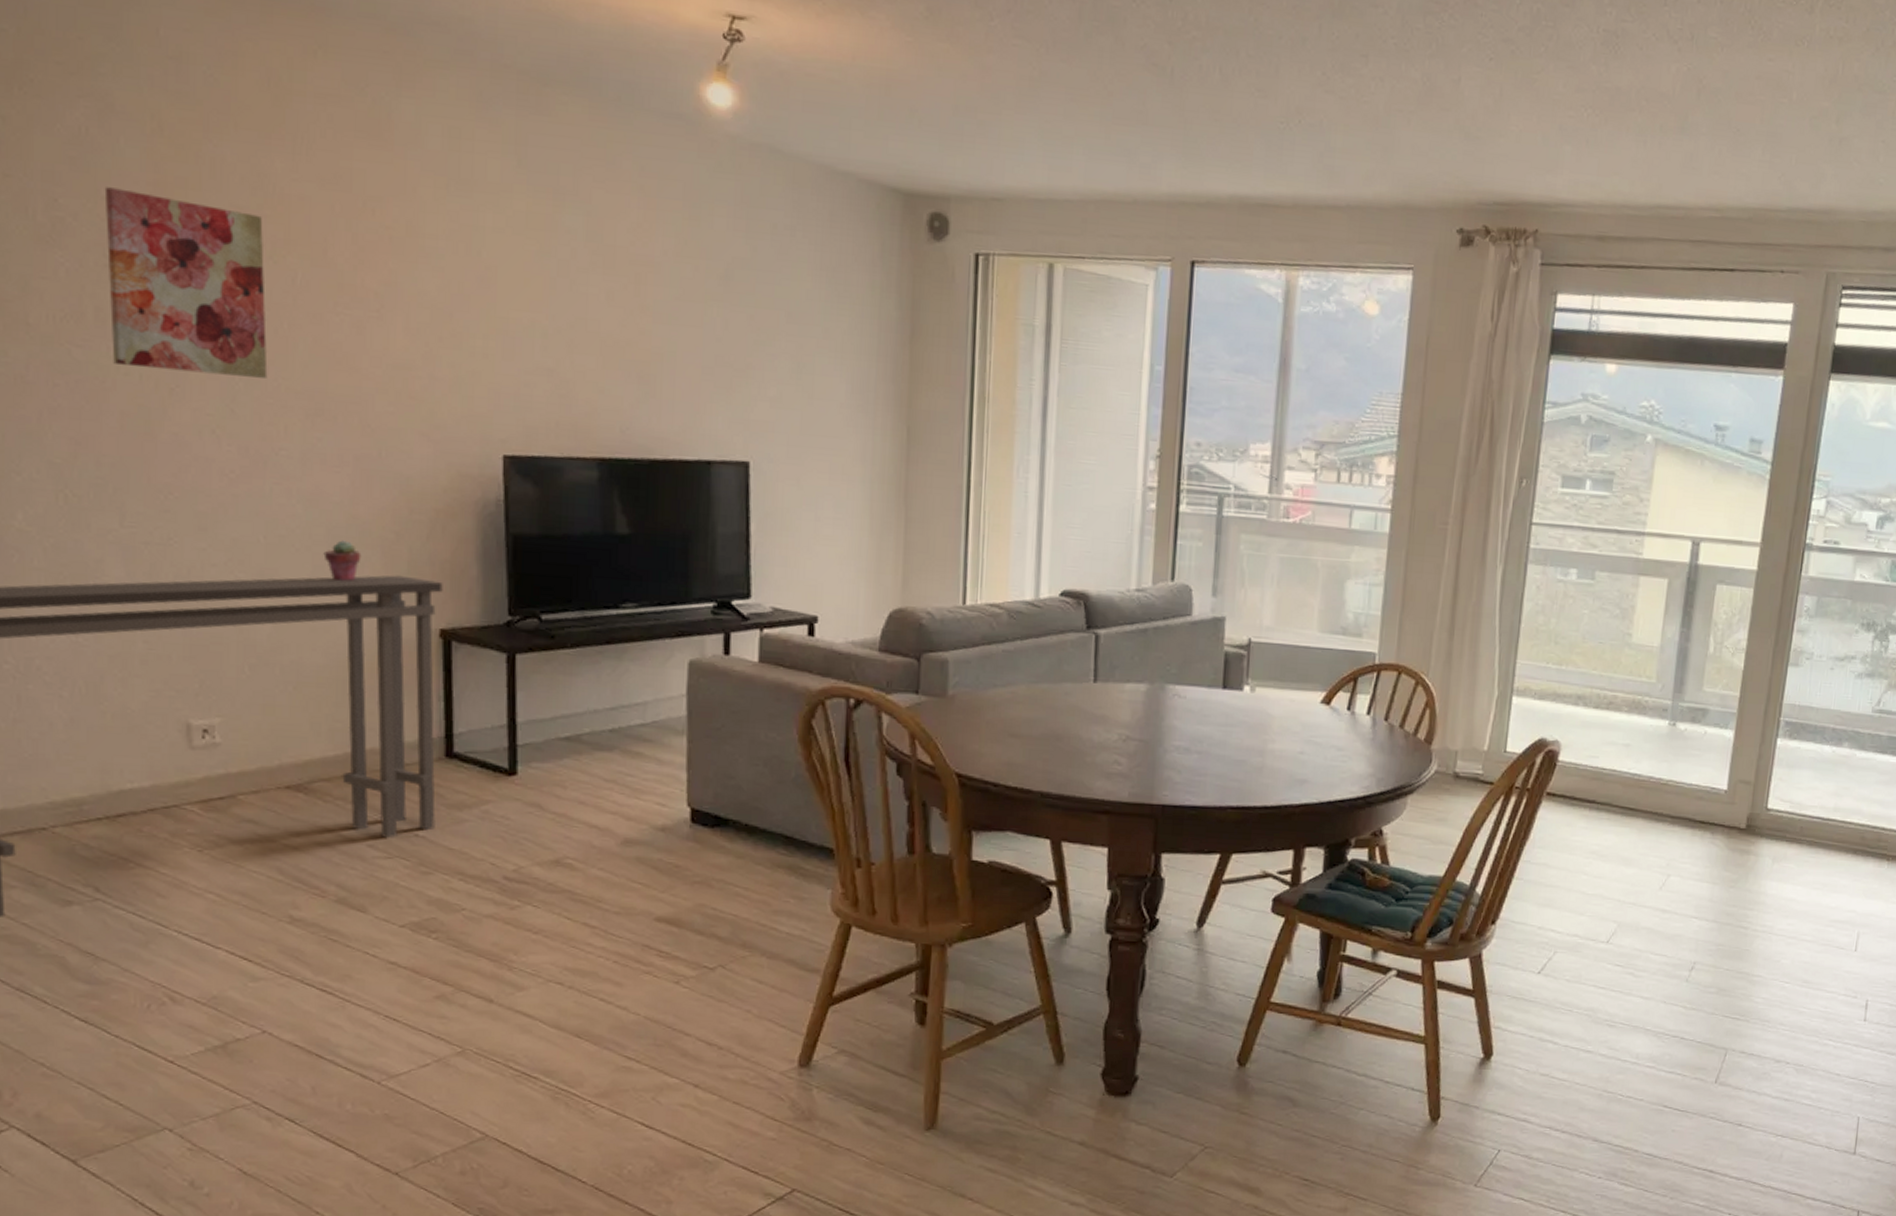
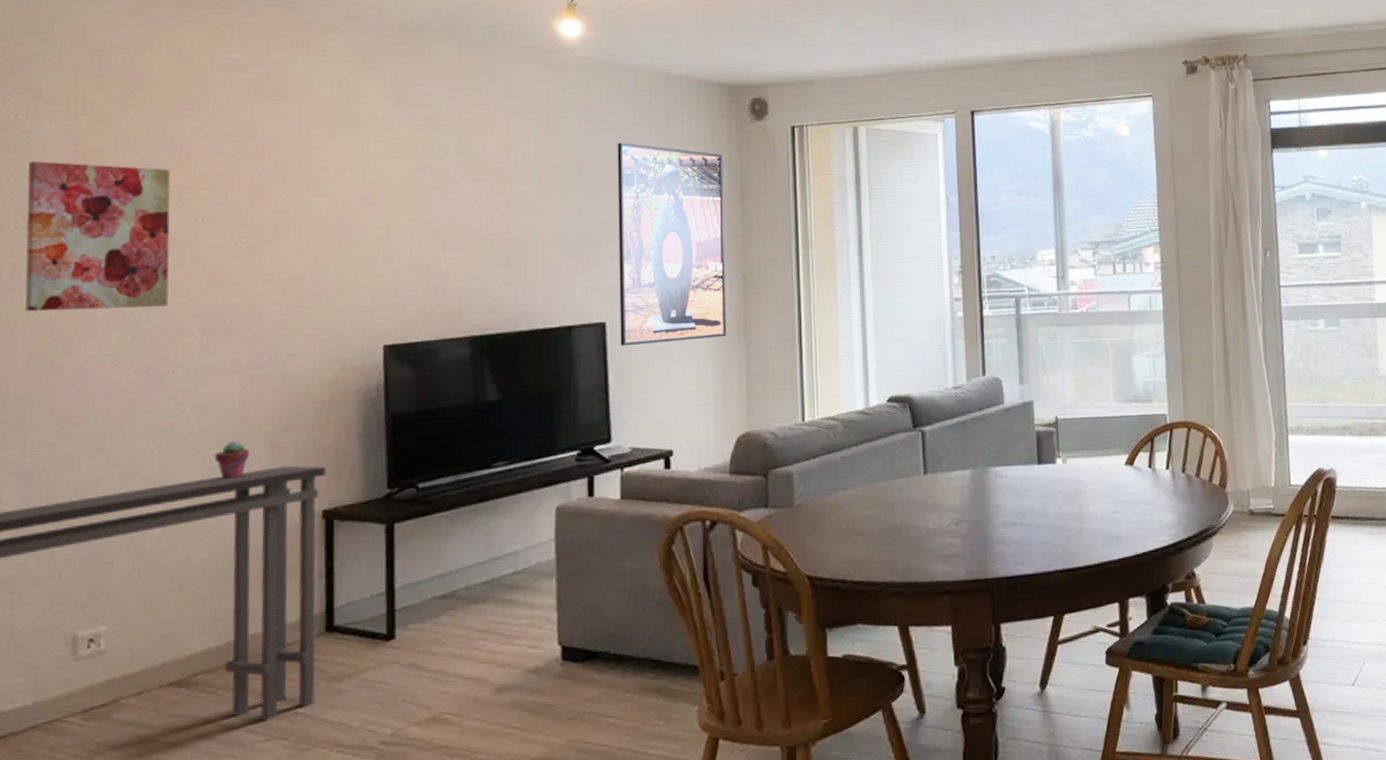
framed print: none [764,248,893,497] -> present [617,142,727,347]

